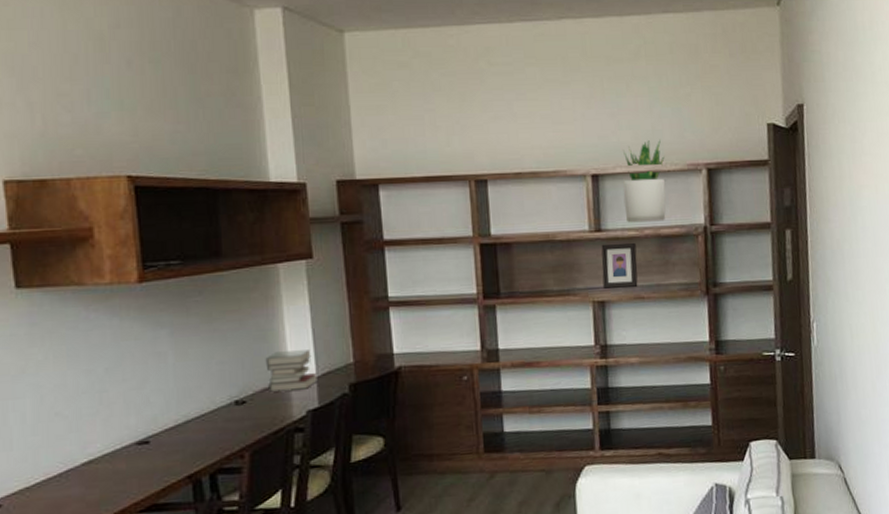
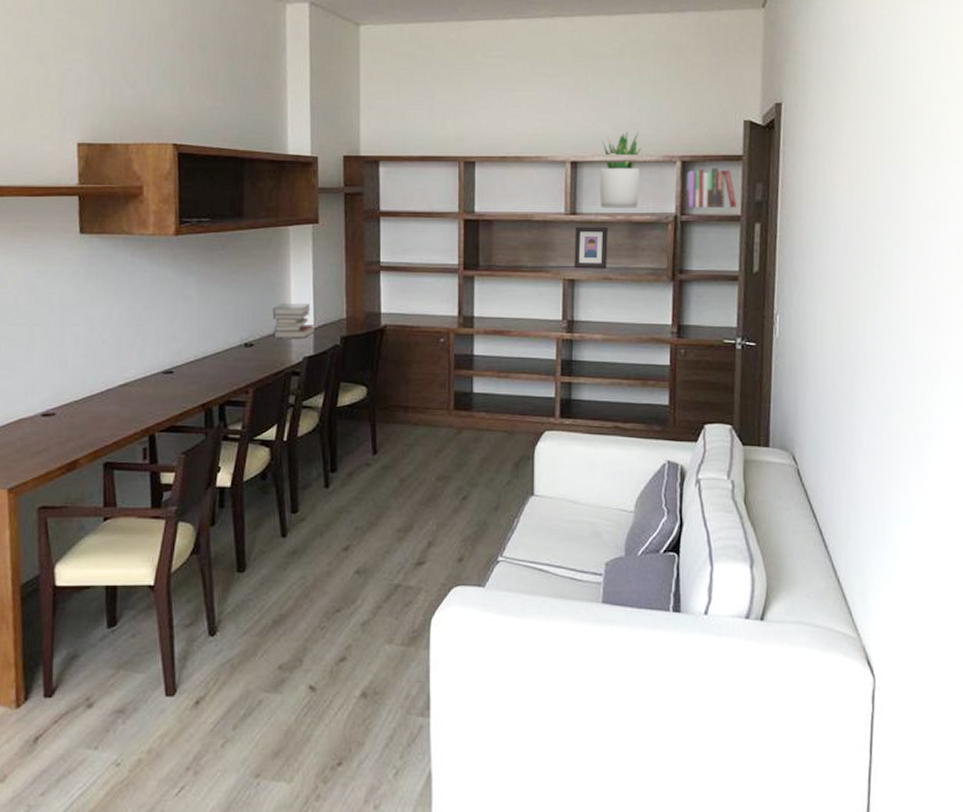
books: none [713,174,766,219] -> present [685,168,736,209]

